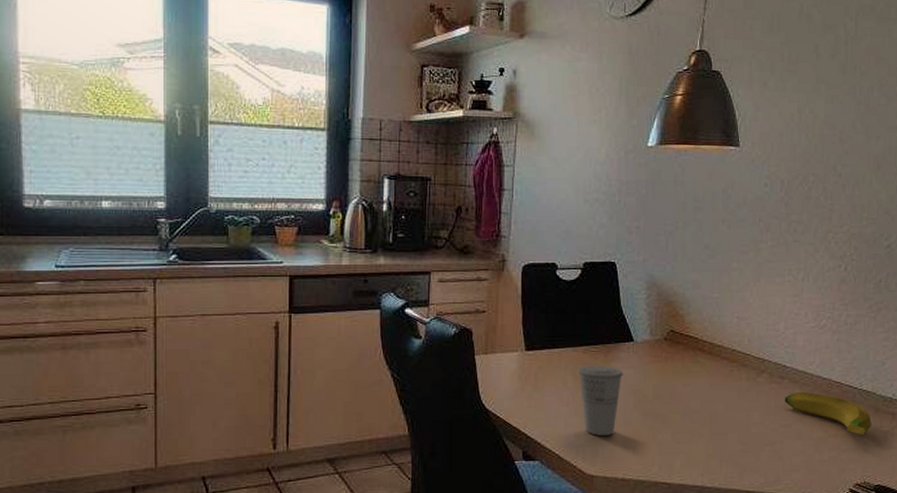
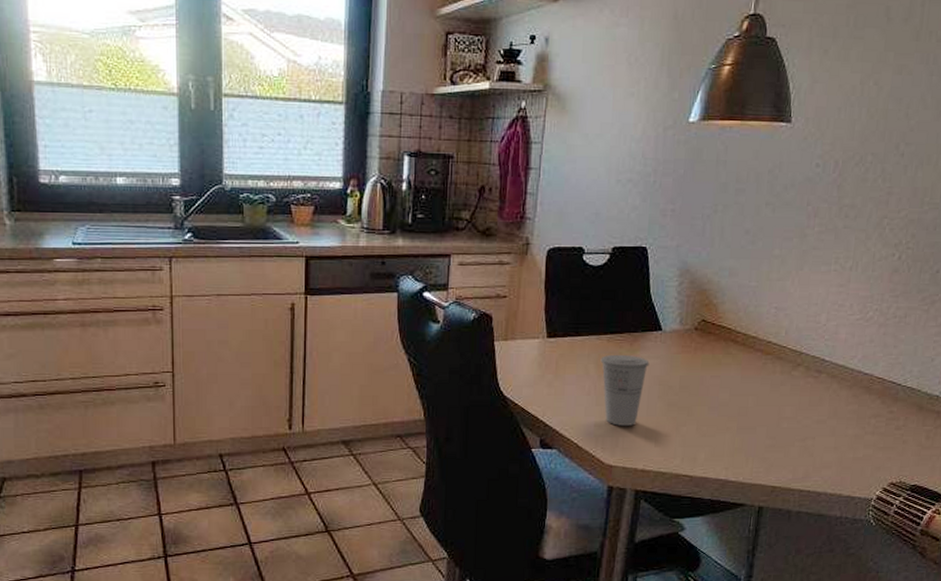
banana: present [785,391,872,435] -> none [820,386,914,433]

